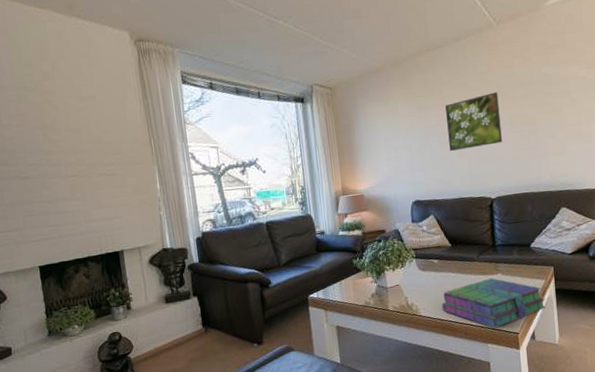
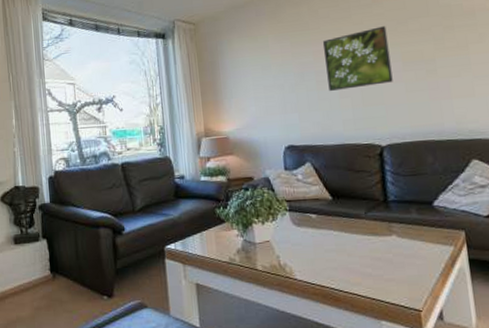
stack of books: present [441,278,546,329] -> none [321,240,457,302]

